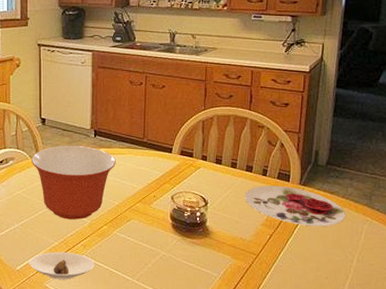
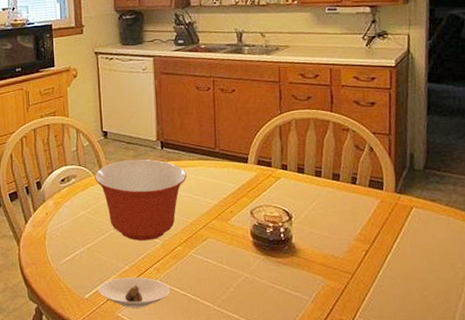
plate: present [245,185,345,227] -> none [333,194,451,240]

